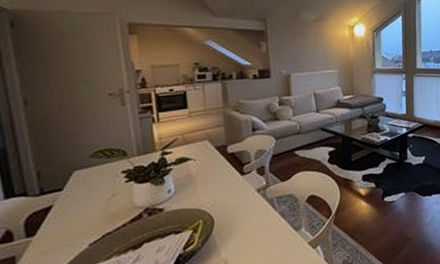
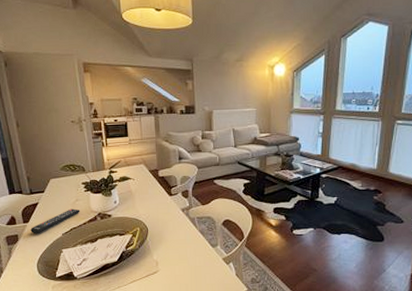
remote control: none [37,206,119,251] -> present [30,208,81,234]

